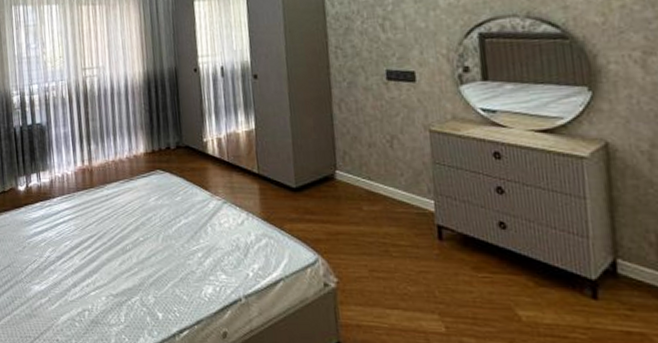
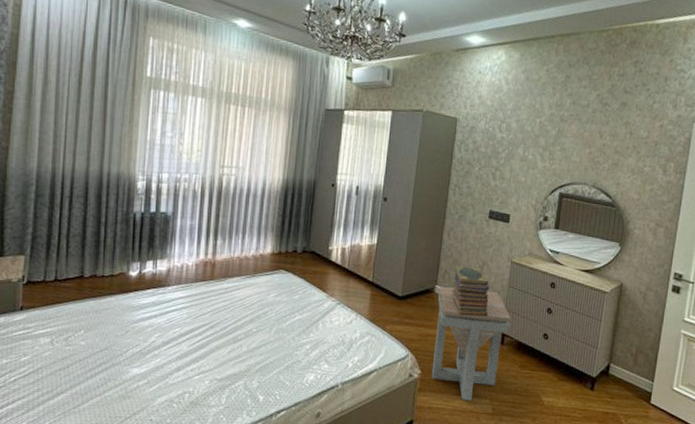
side table: none [340,170,449,316] -> present [431,286,512,401]
book stack: none [355,143,412,205] -> present [451,266,490,317]

